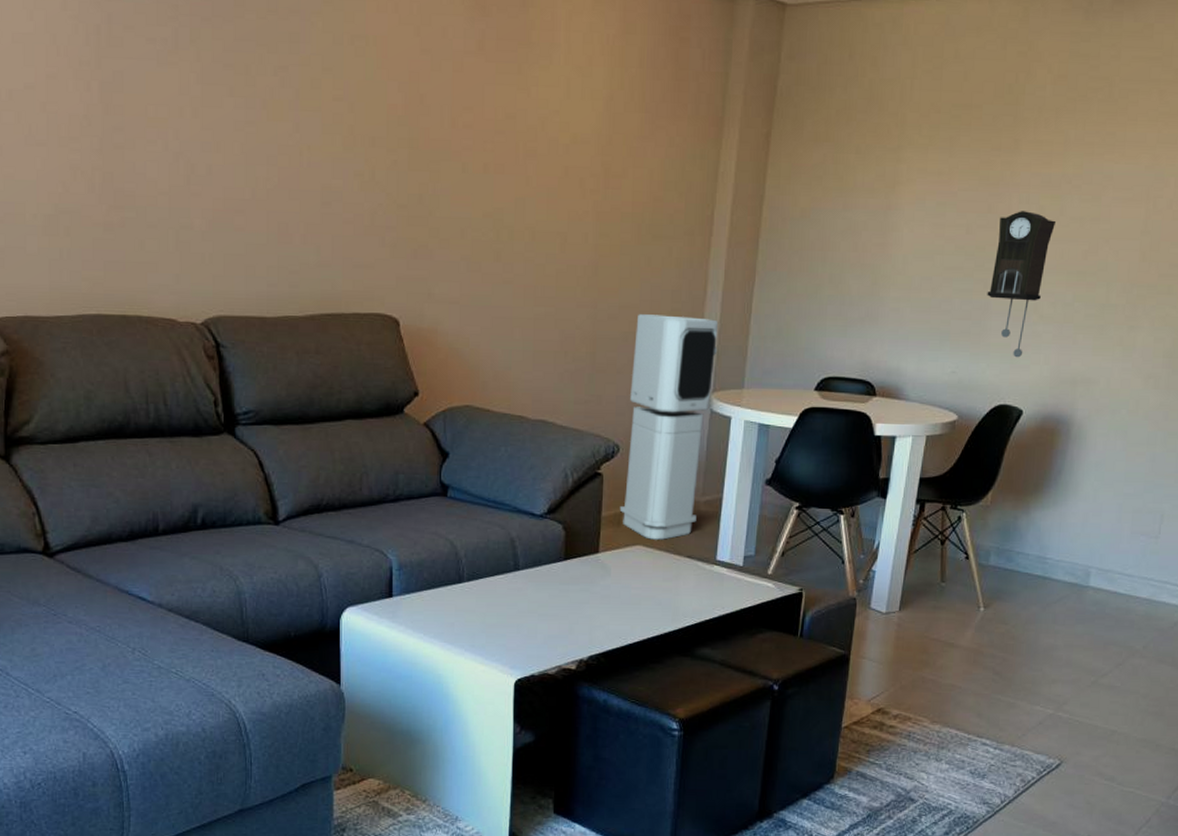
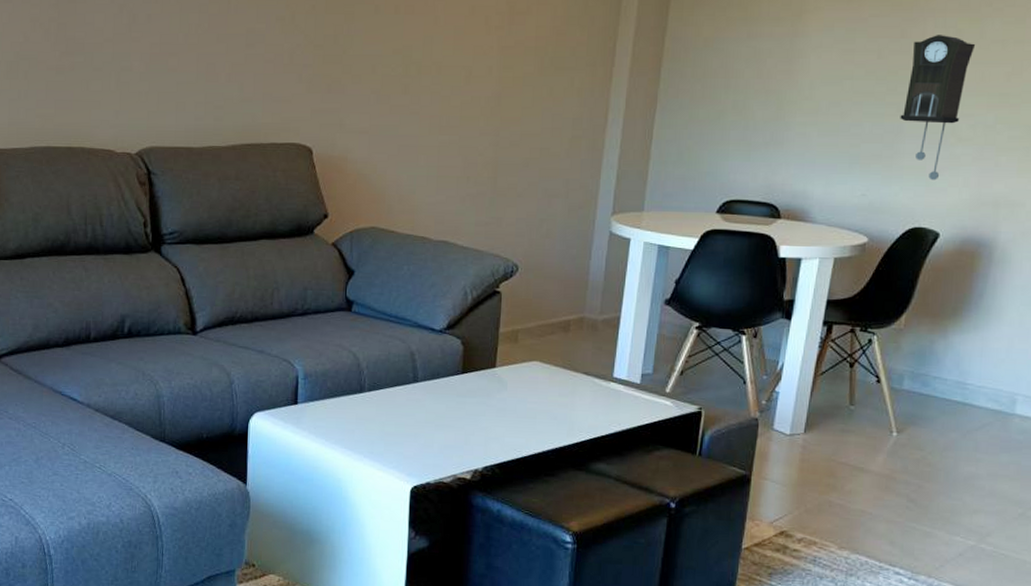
air purifier: present [619,314,719,540] -> none [517,141,619,356]

